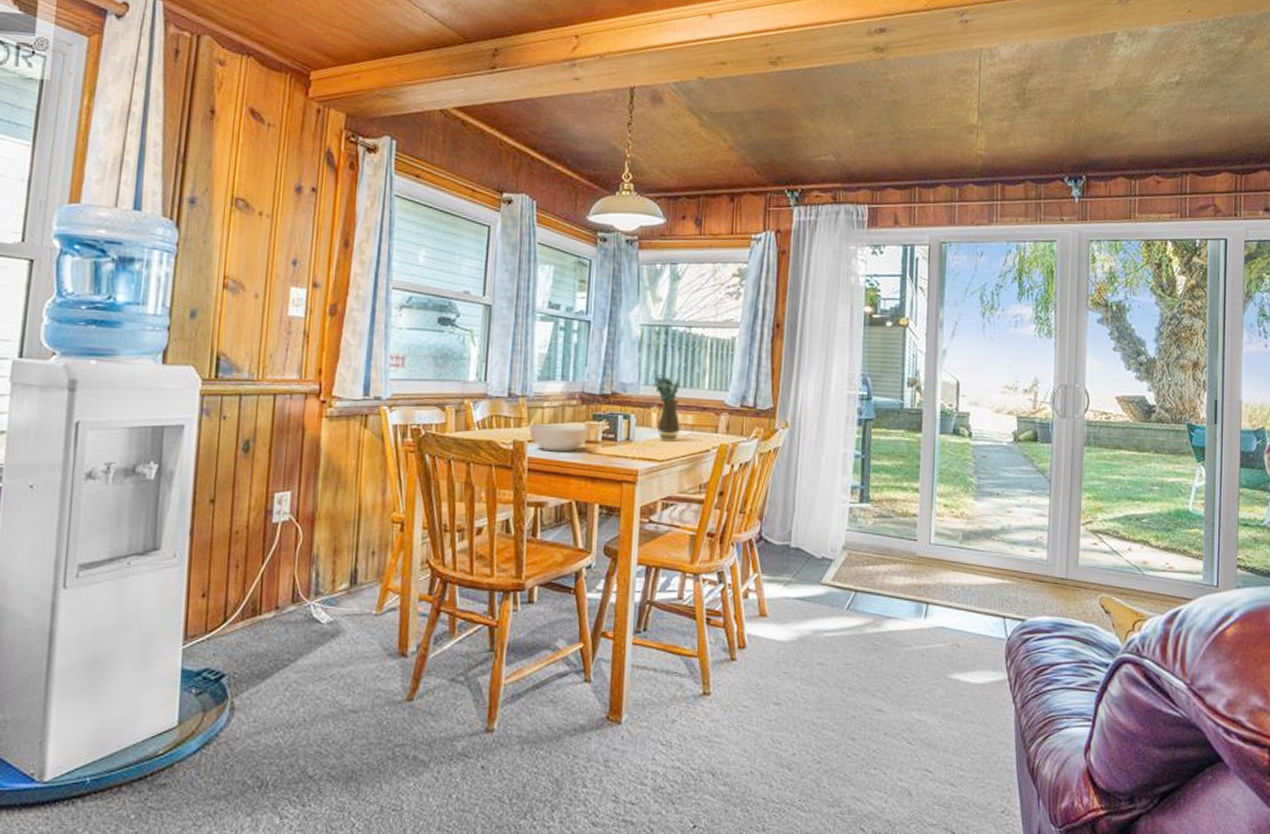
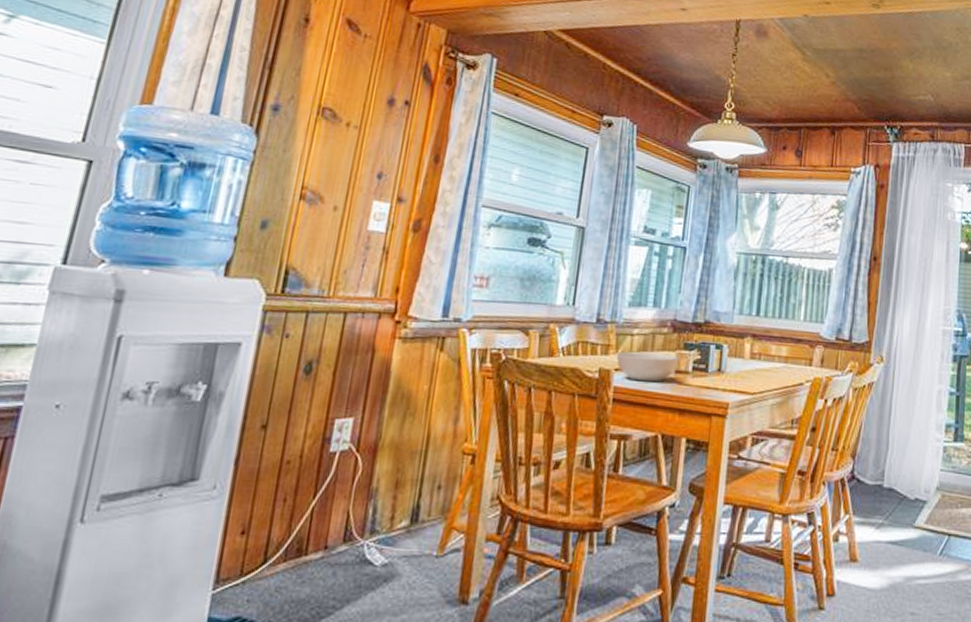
vase: present [654,373,680,442] -> none [748,303,774,374]

